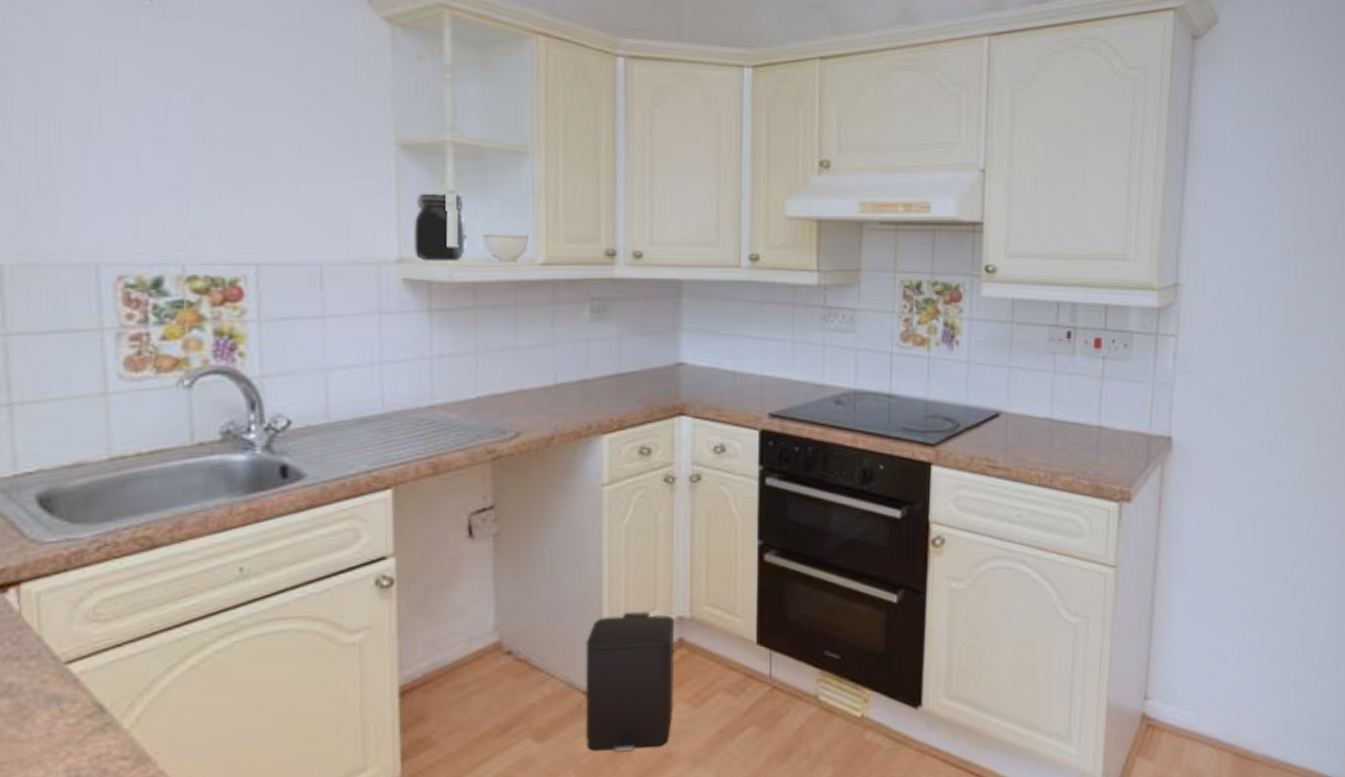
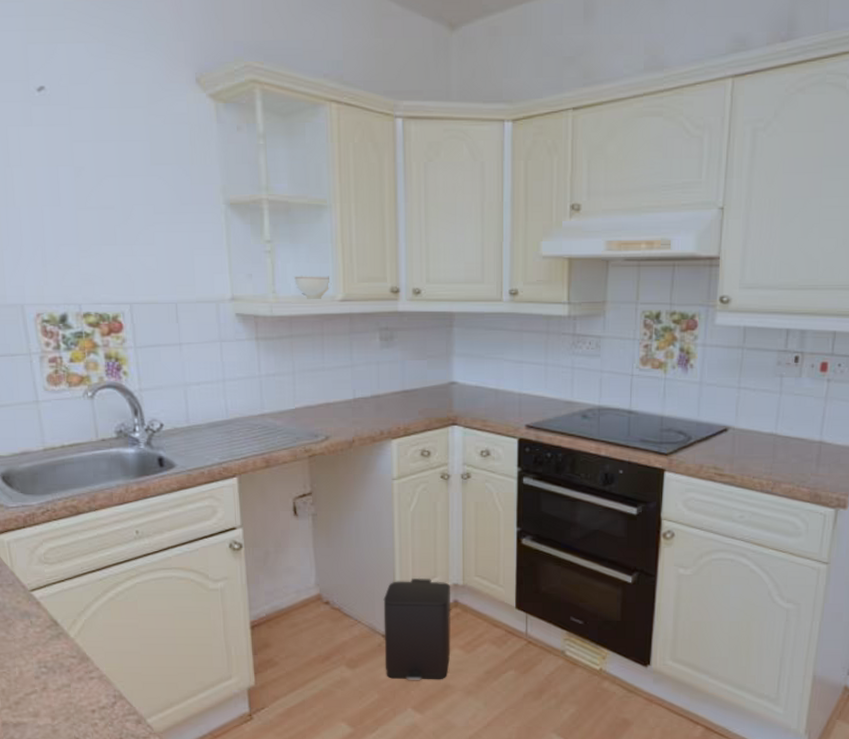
jar: present [414,193,466,262] -> none [242,243,281,299]

